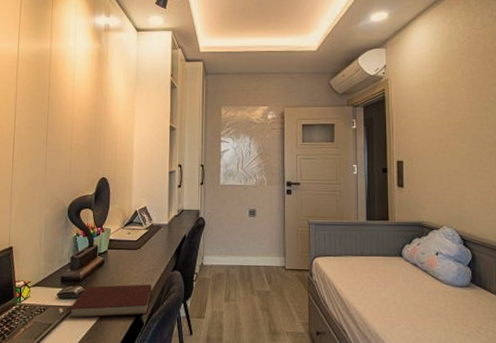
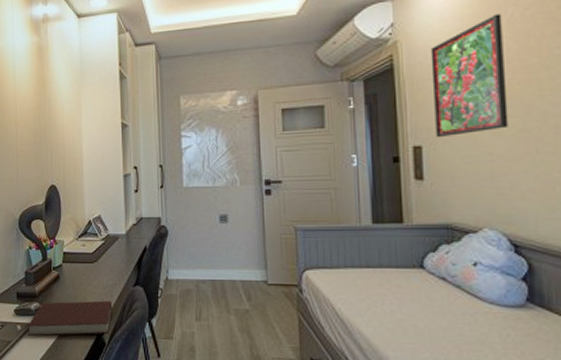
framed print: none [411,67,461,156] -> present [430,13,509,138]

